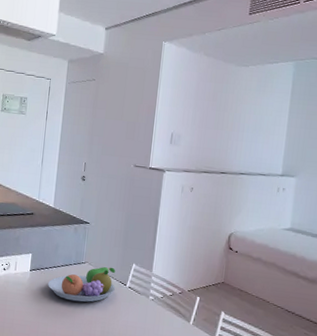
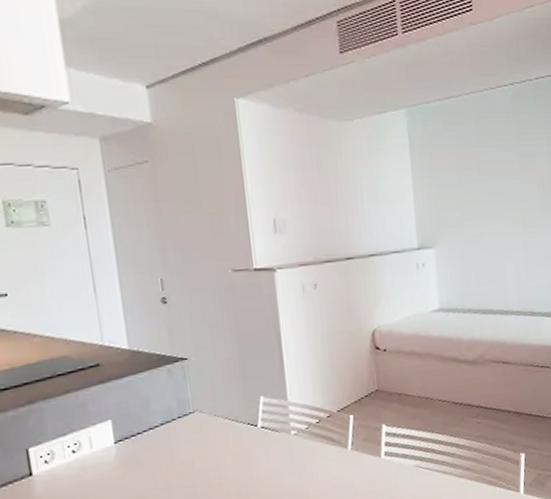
fruit bowl: present [48,267,116,302] -> none [146,408,244,467]

